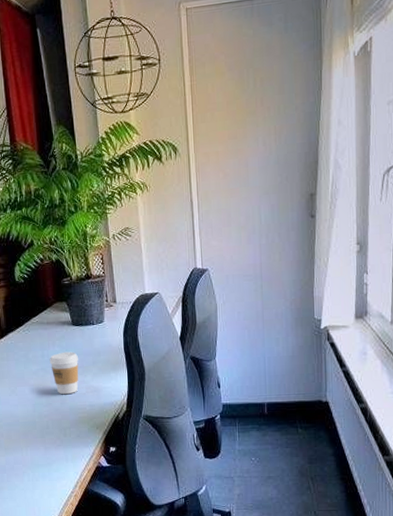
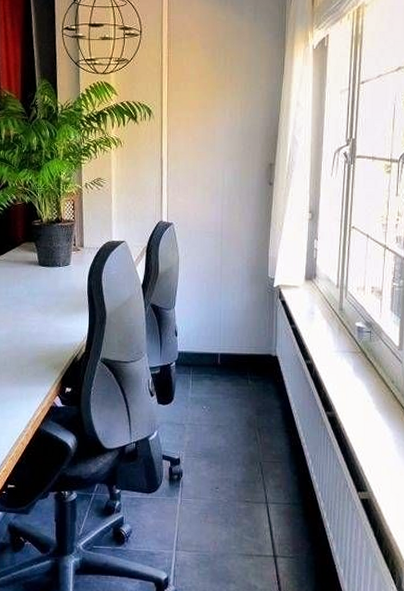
coffee cup: present [49,351,79,395] -> none [13,290,42,333]

